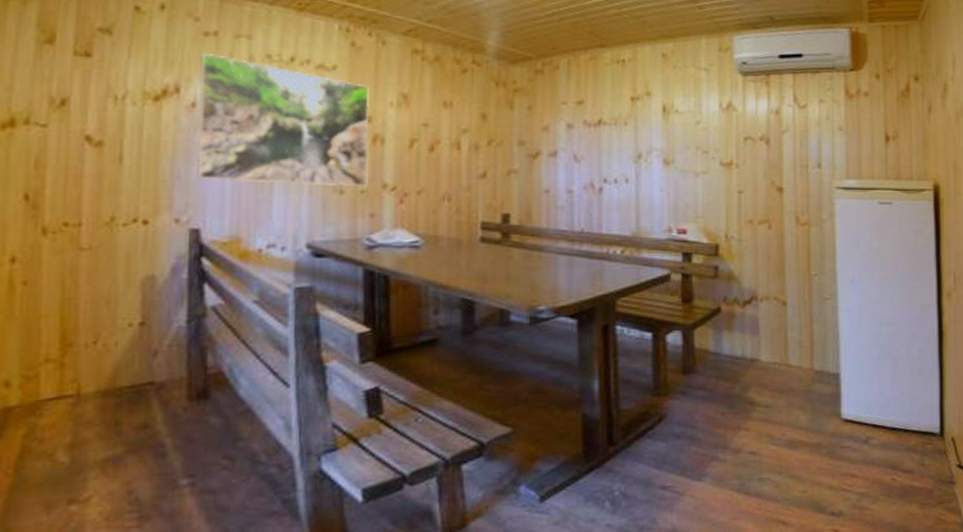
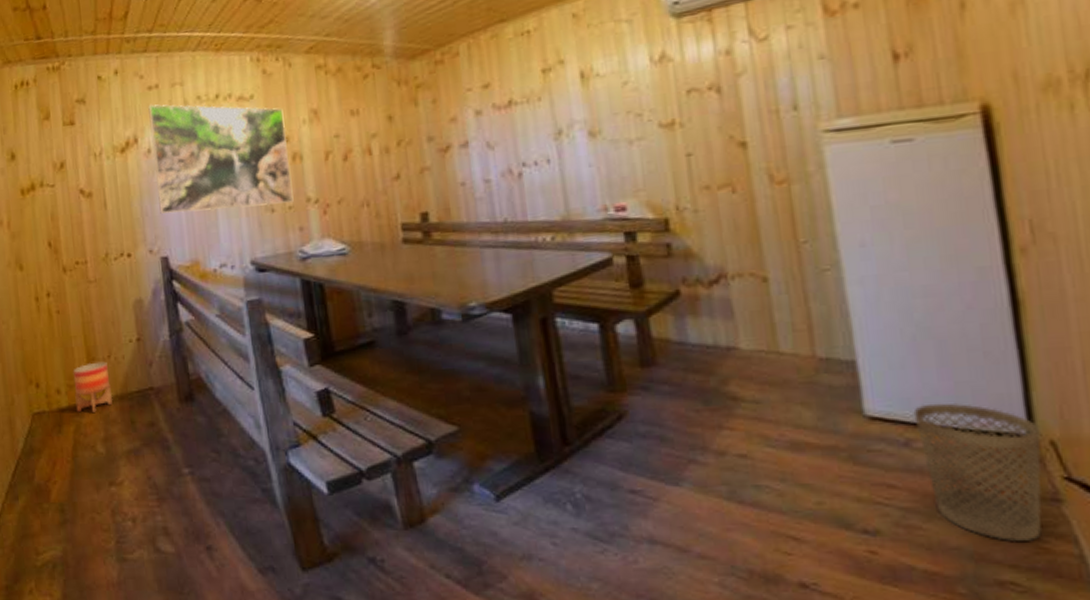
planter: none [32,348,93,412] -> present [73,361,113,413]
wastebasket: none [873,408,947,516] -> present [913,402,1043,543]

